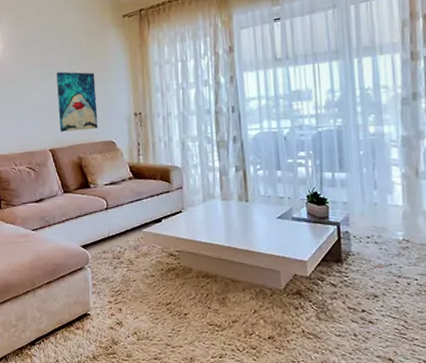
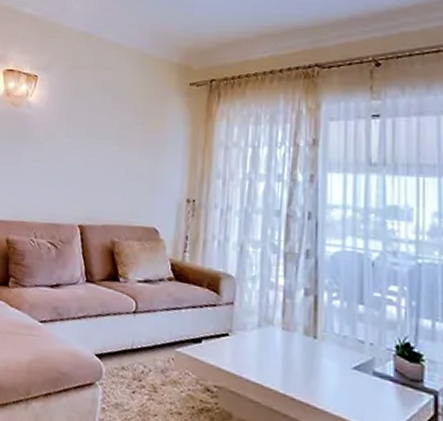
wall art: present [56,71,98,132] -> none [94,136,147,211]

